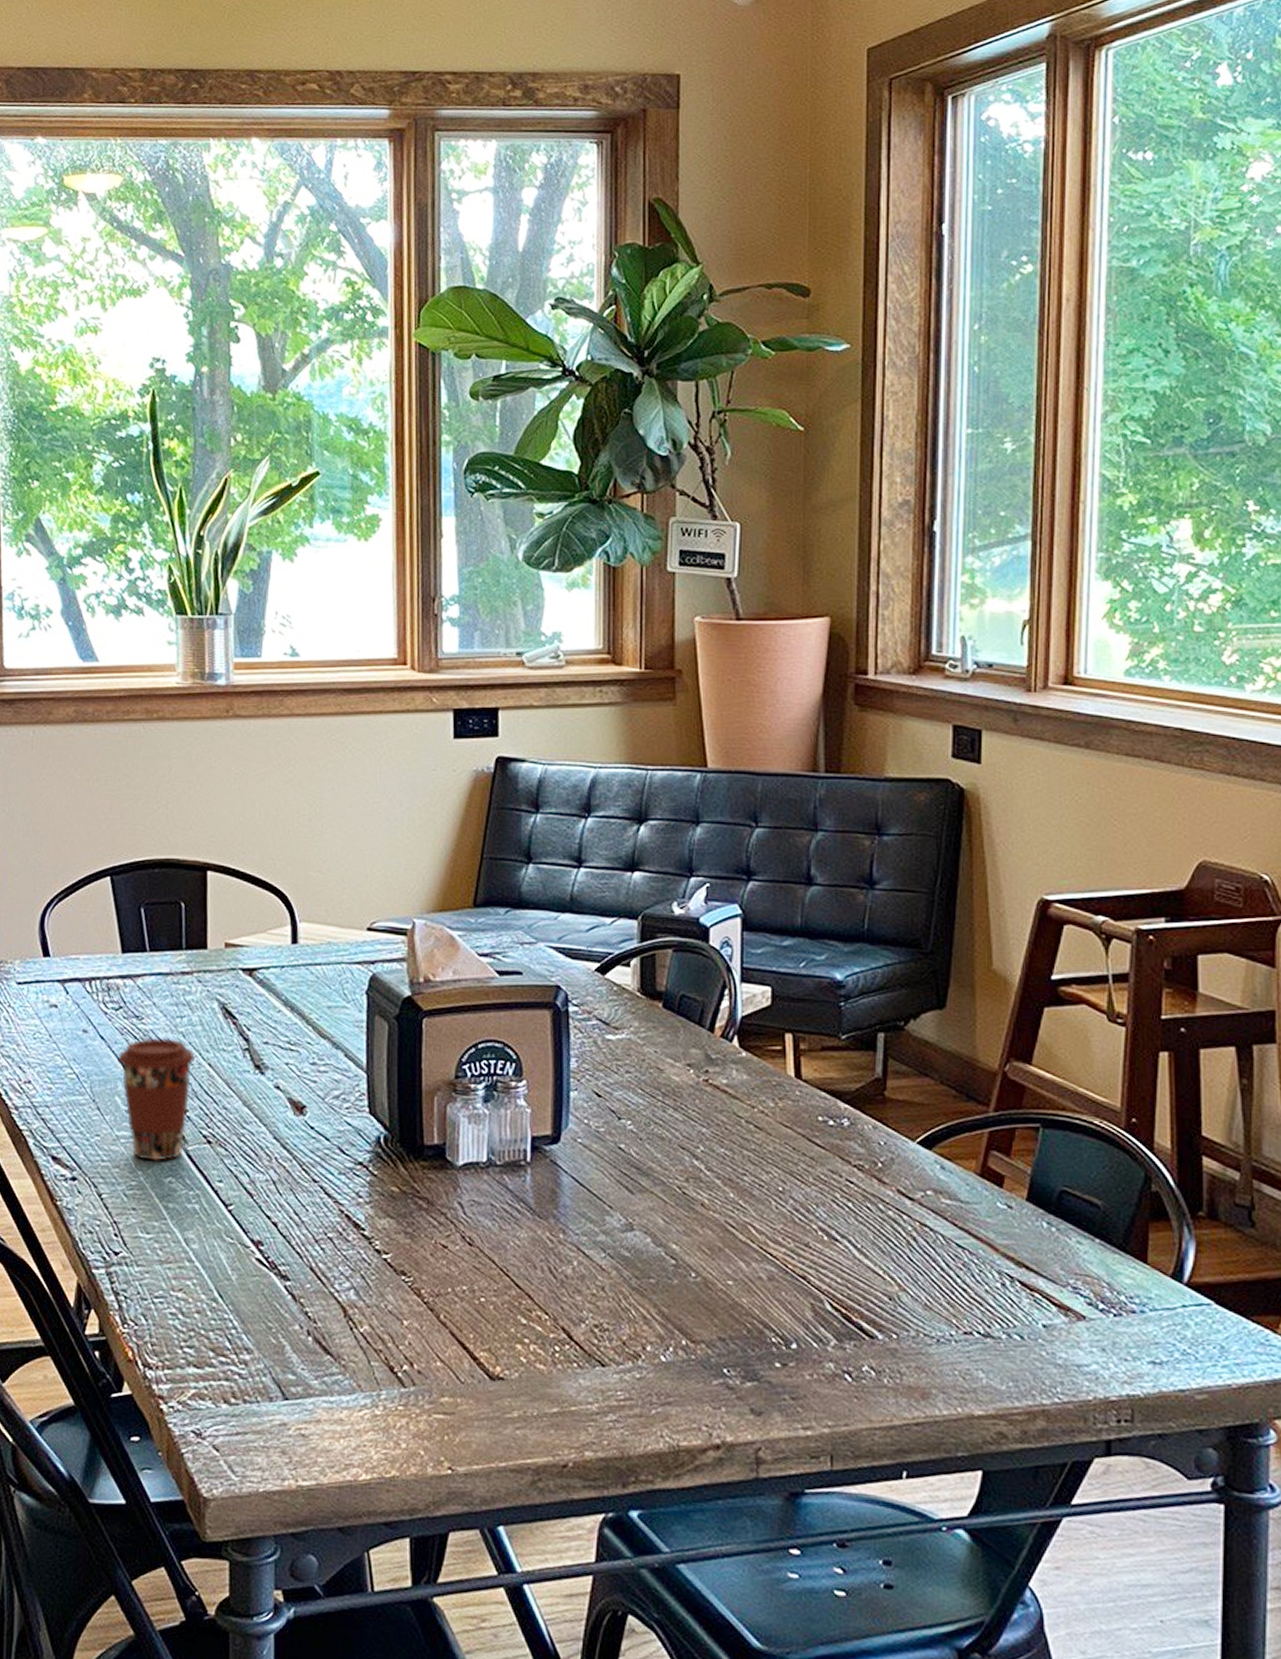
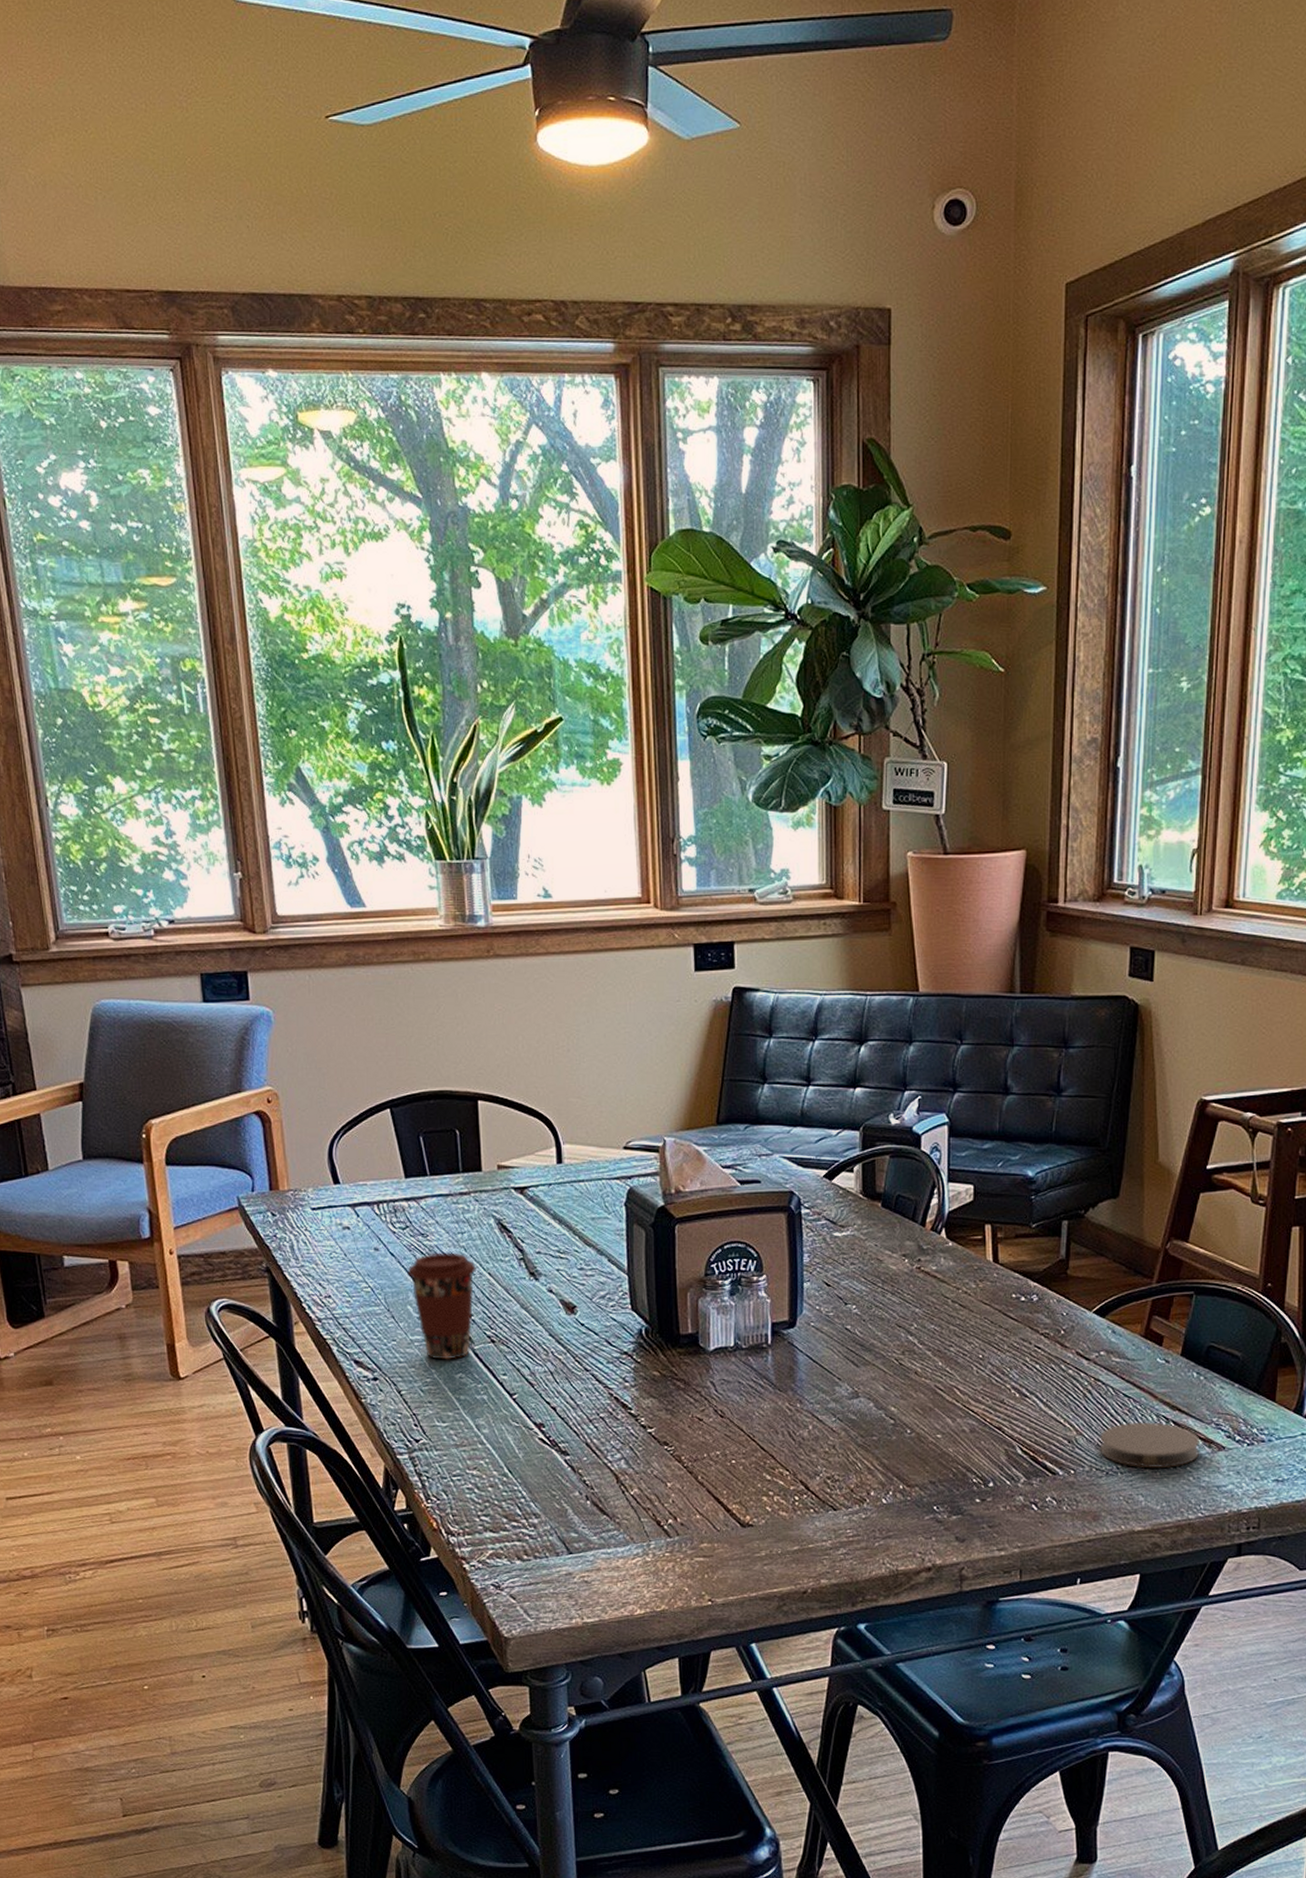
coaster: none [928,1278,1054,1338] -> present [1100,1422,1200,1469]

